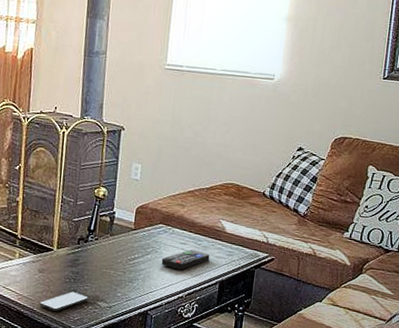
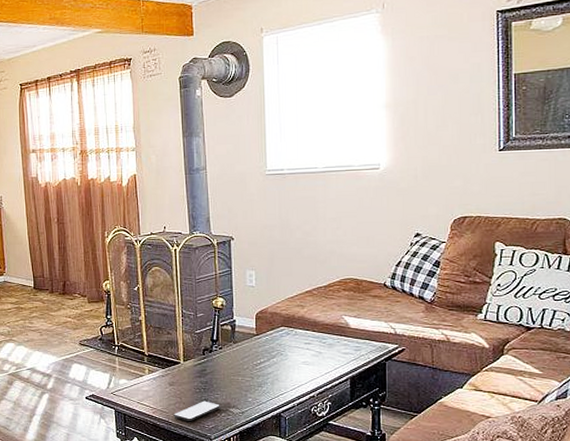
remote control: present [161,249,210,270] -> none [288,348,337,370]

